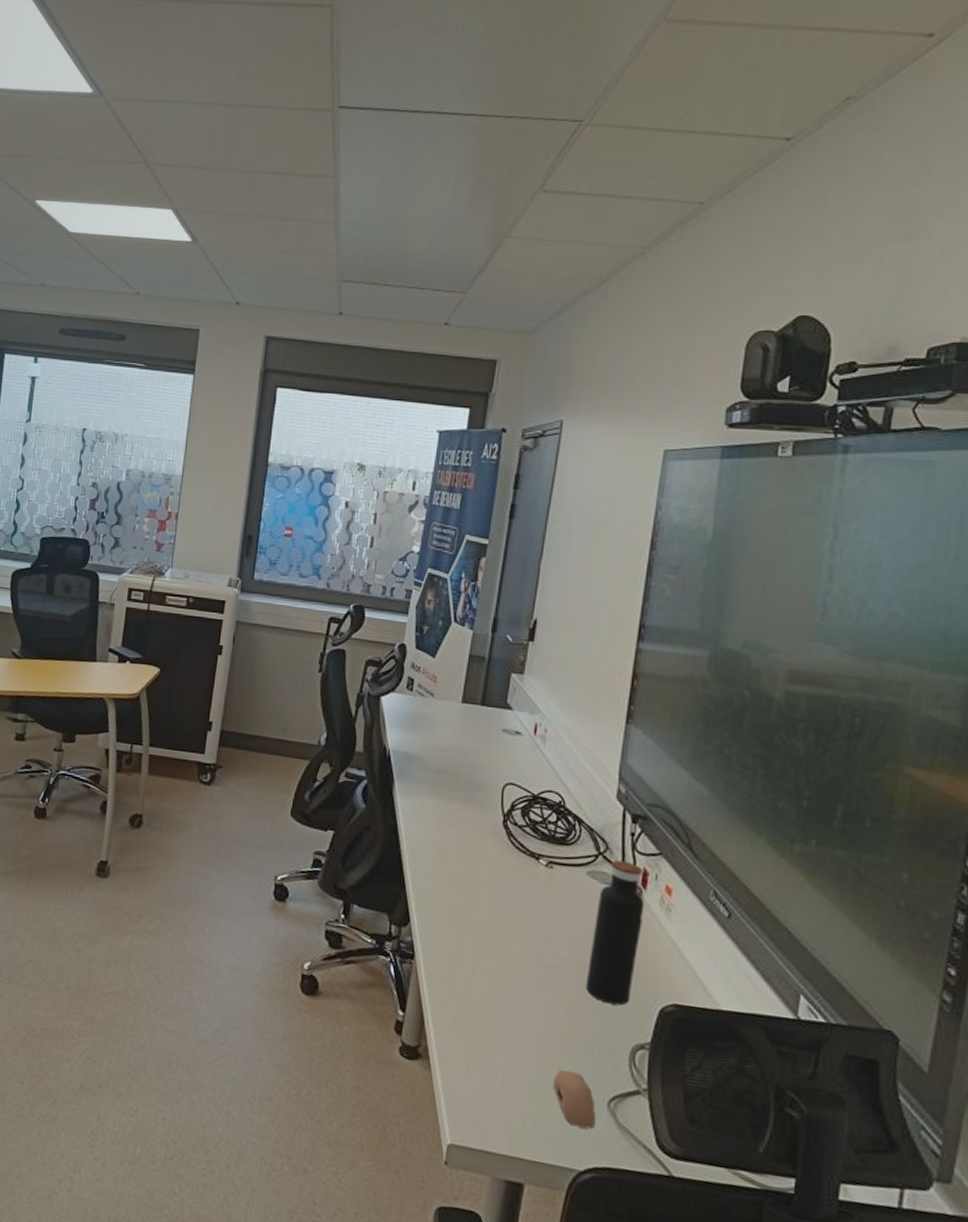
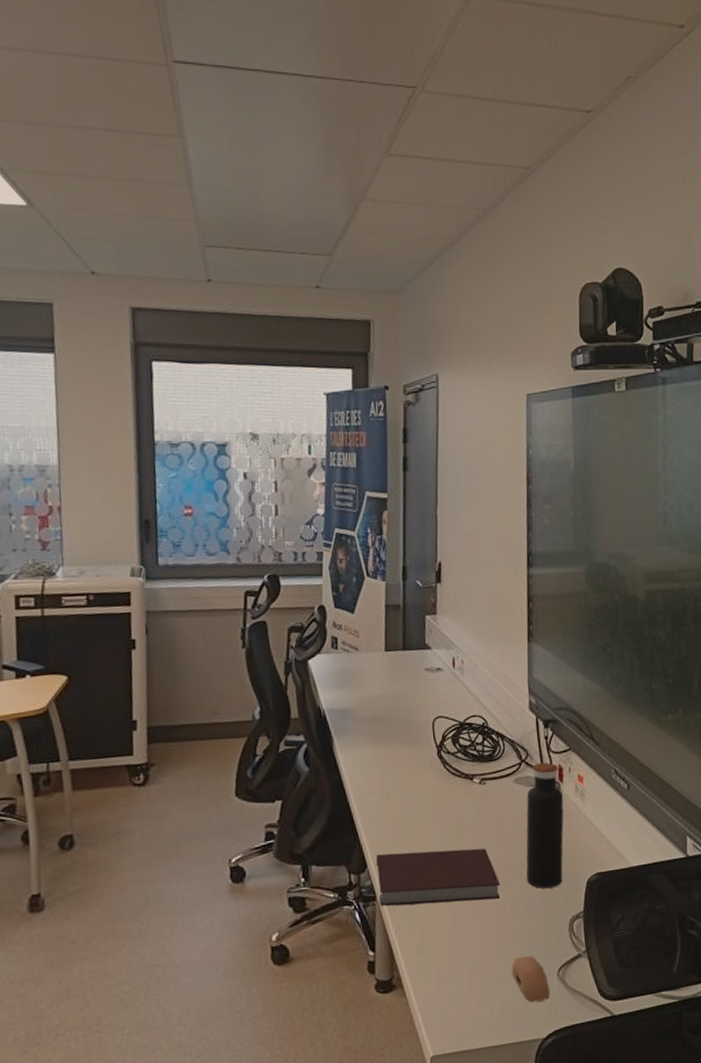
notebook: none [416,912,554,998] -> present [375,848,500,907]

